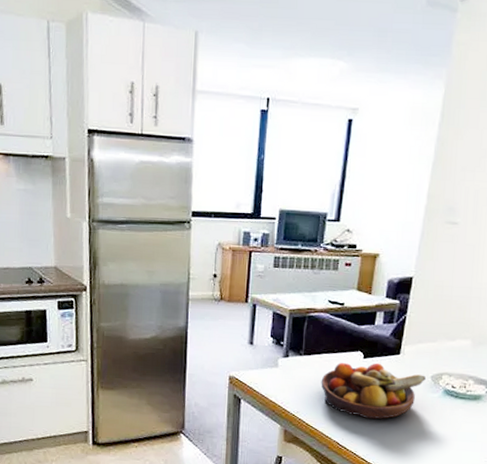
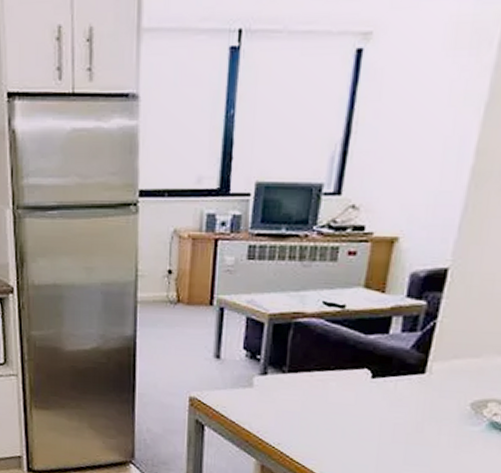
fruit bowl: present [321,363,426,420] -> none [311,383,463,458]

